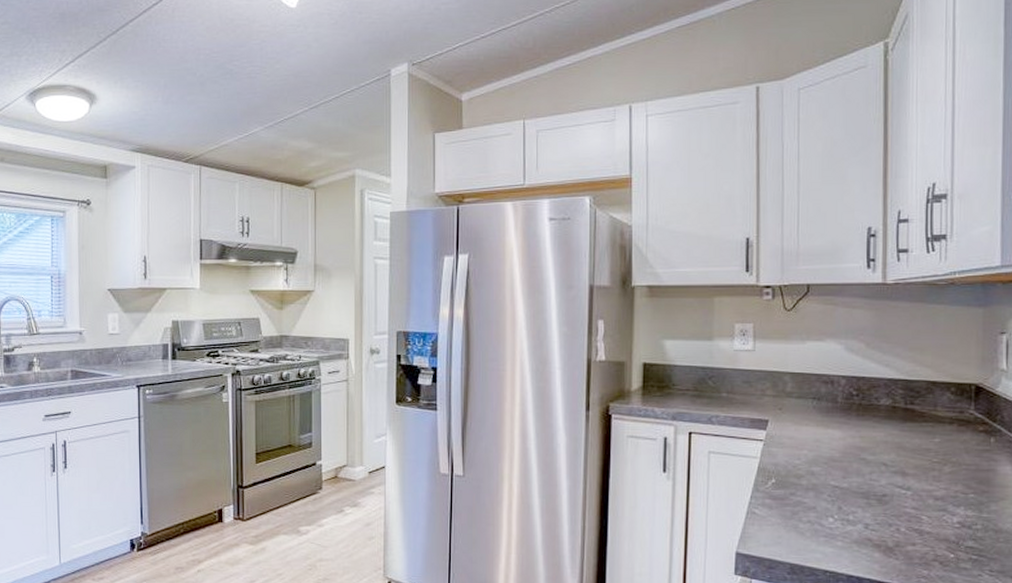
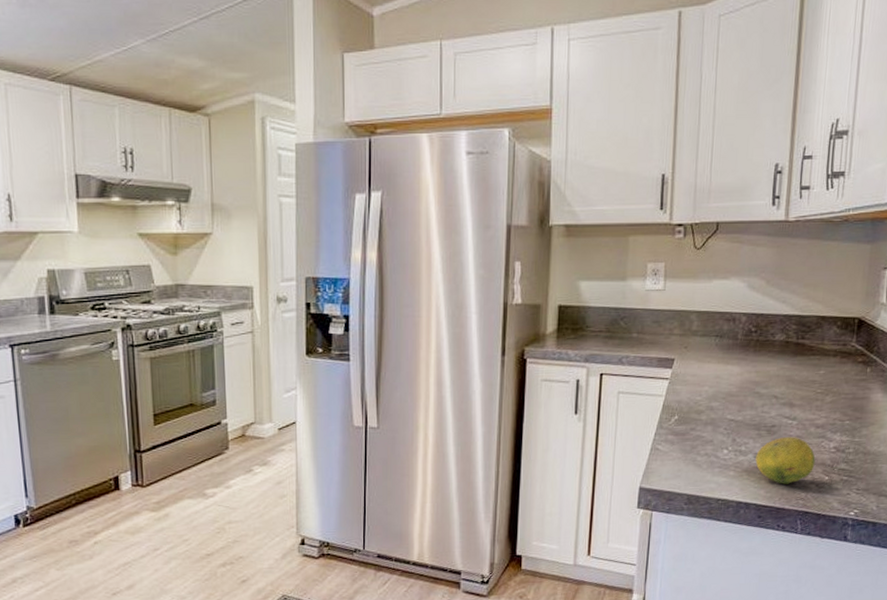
fruit: none [866,508,937,560] -> present [755,437,816,484]

